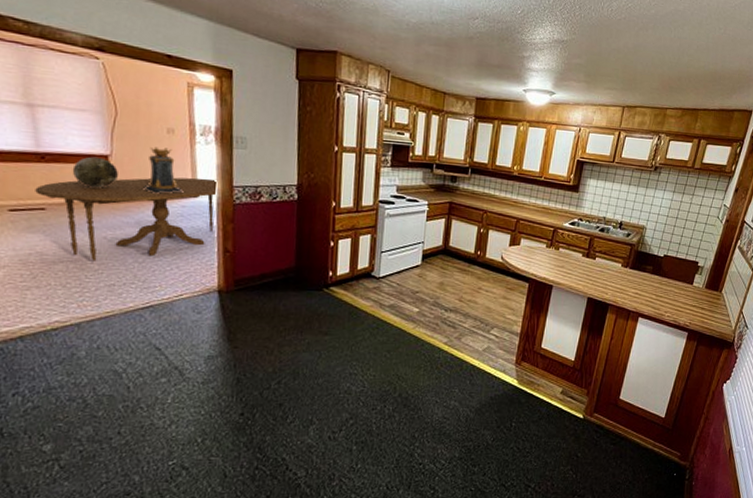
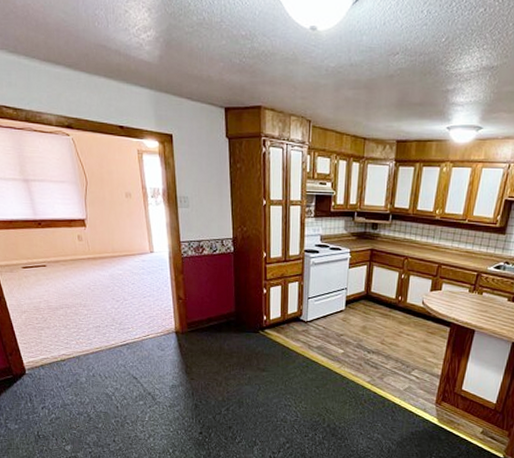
dining table: present [35,177,218,262] -> none [38,235,168,308]
decorative globe: present [72,156,118,189] -> none [61,221,93,248]
pedestal: present [143,147,184,194] -> none [112,210,143,251]

